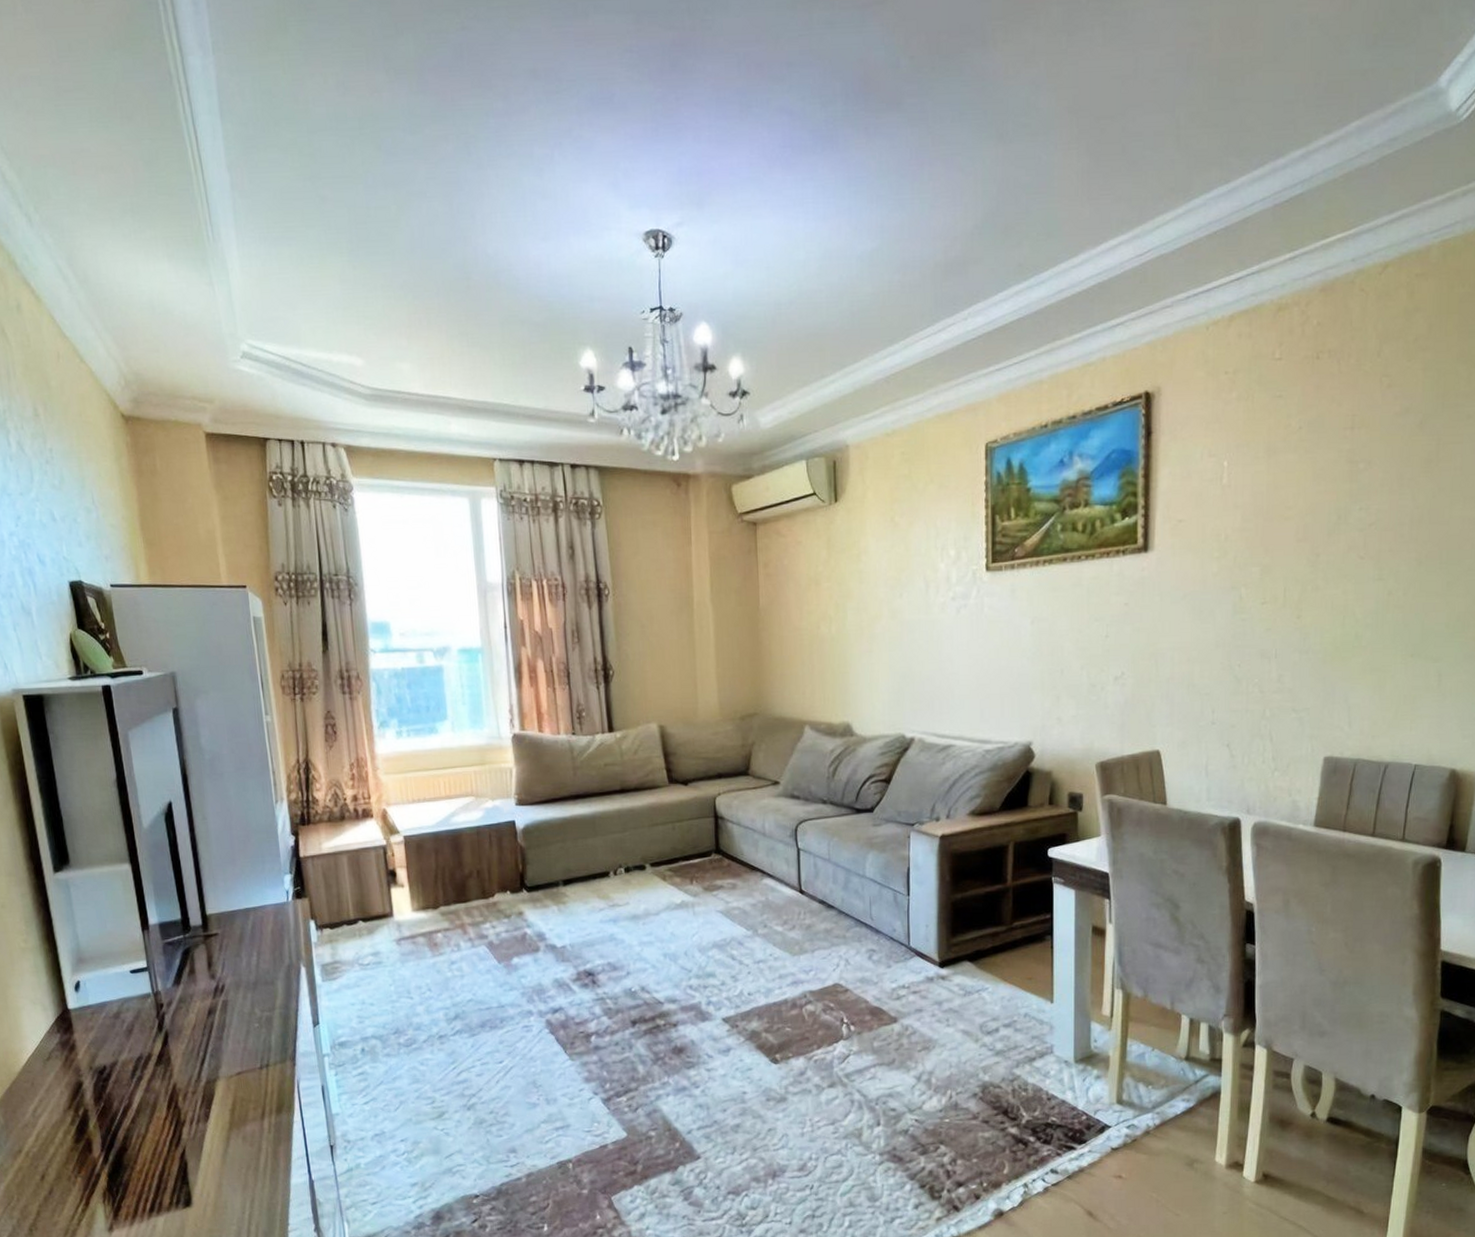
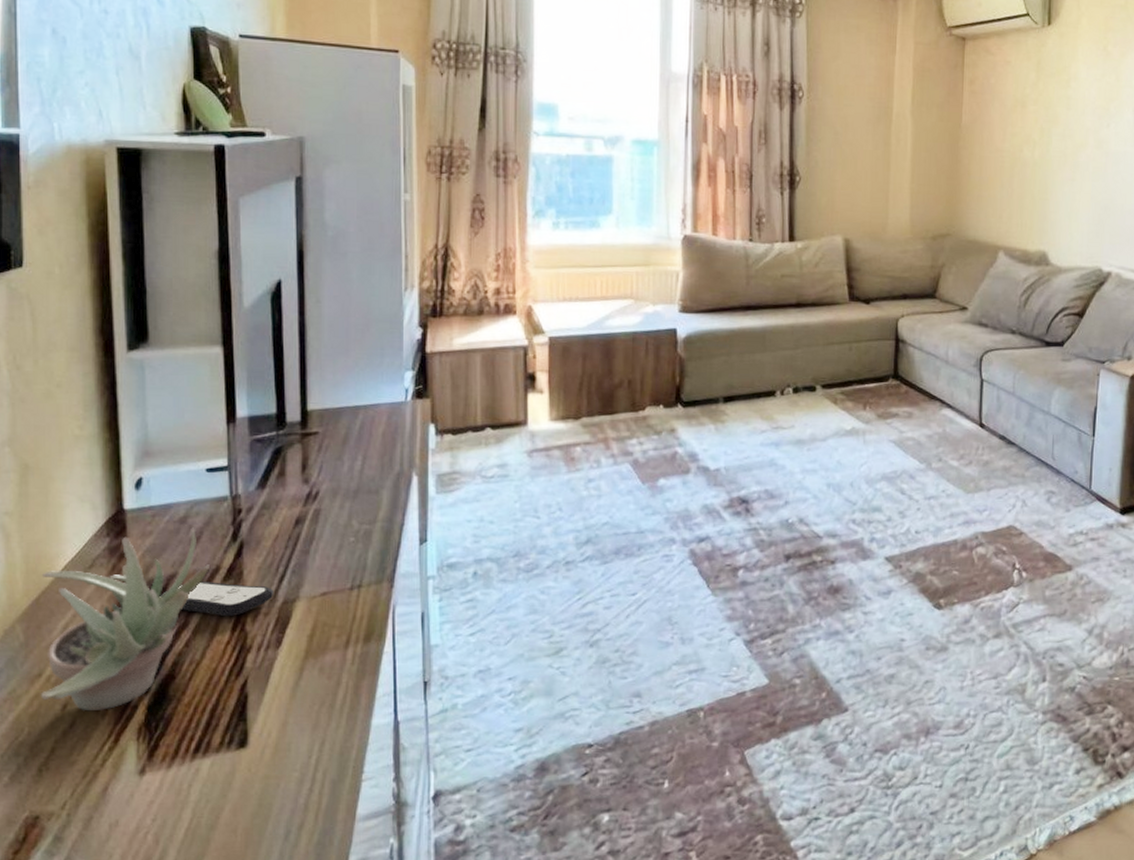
succulent plant: none [10,1021,143,1180] -> present [40,527,209,711]
remote control: none [106,1067,198,1097] -> present [160,581,274,617]

